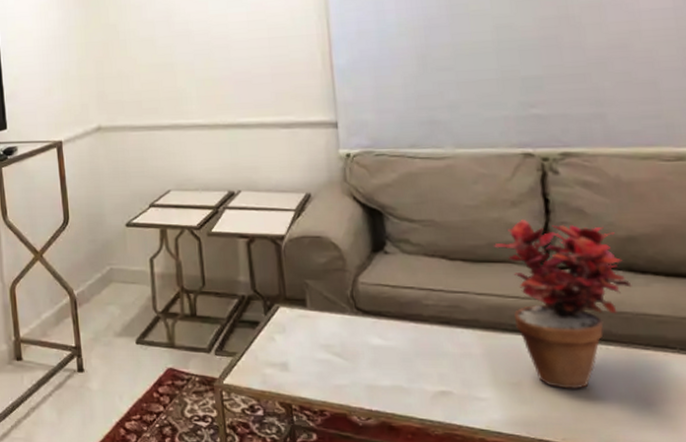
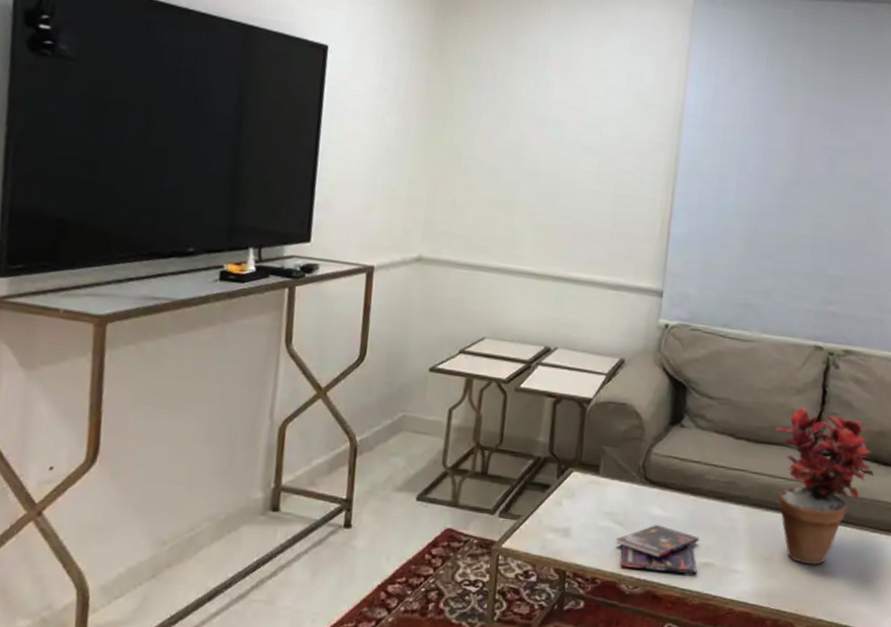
booklet: none [337,353,434,405] -> present [615,524,699,575]

